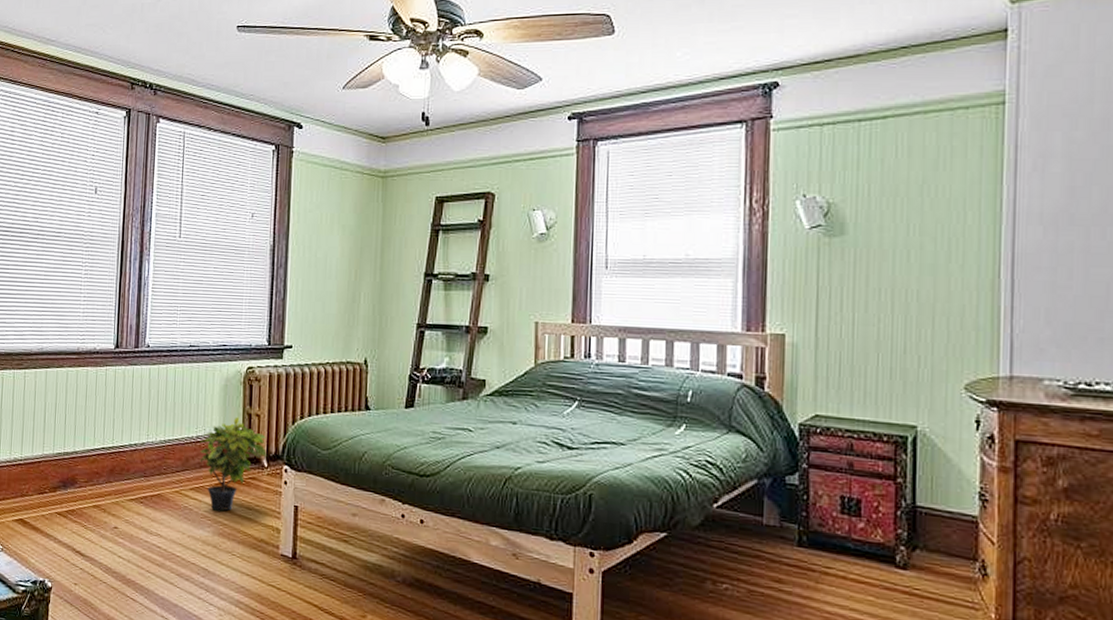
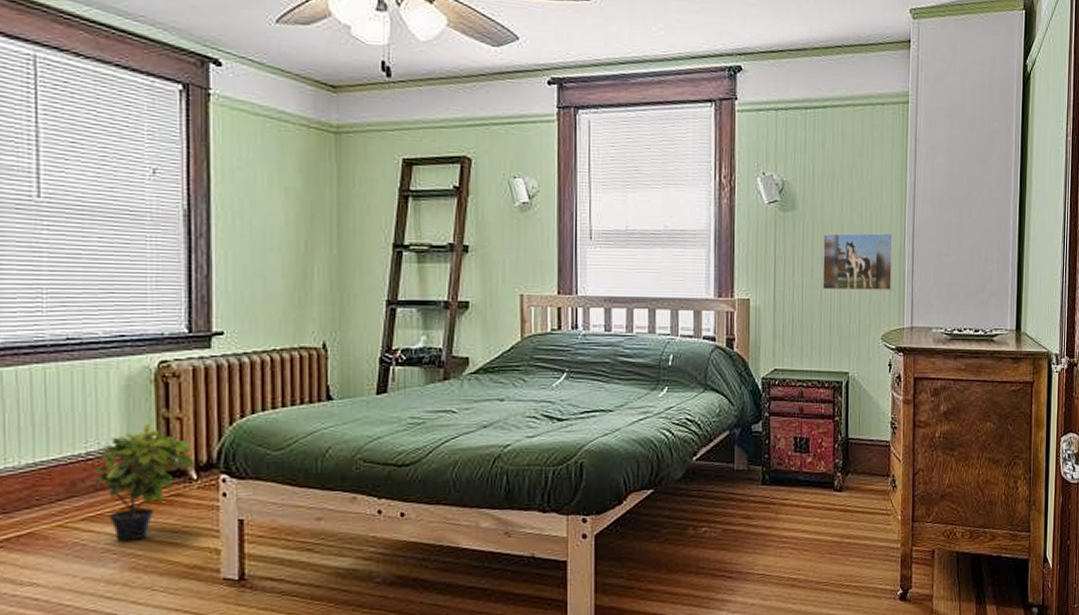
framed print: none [880,259,984,331] -> present [822,232,894,292]

